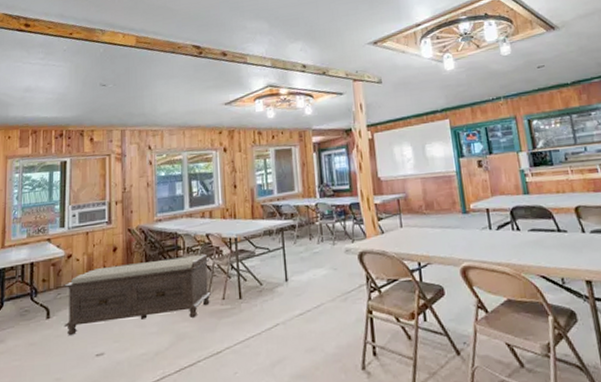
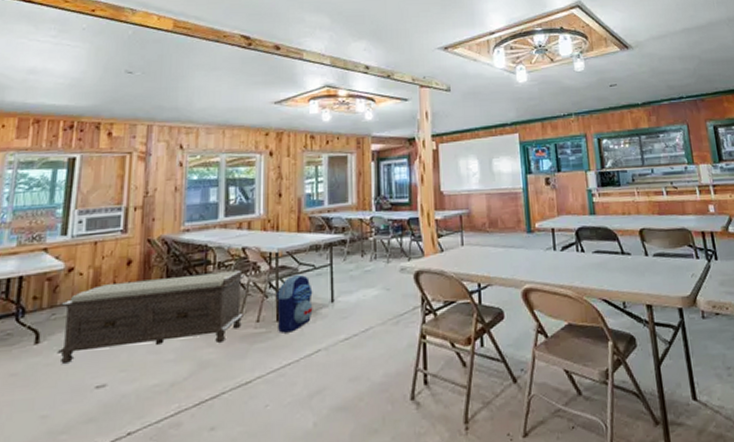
backpack: none [237,256,270,309] -> present [275,274,313,333]

